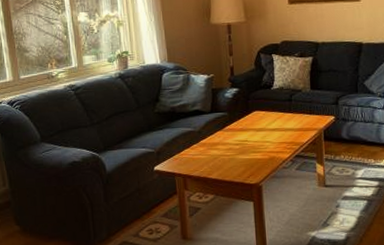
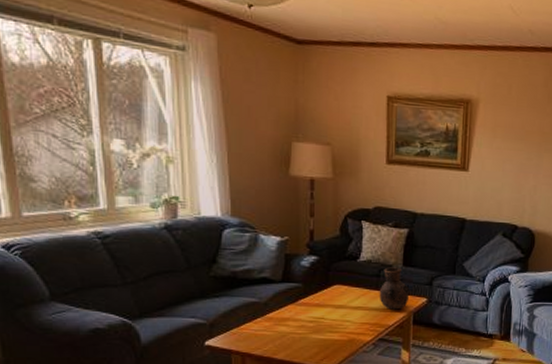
vase: none [292,91,319,129] -> present [379,267,410,310]

